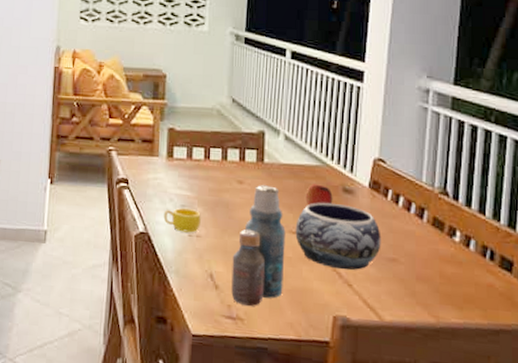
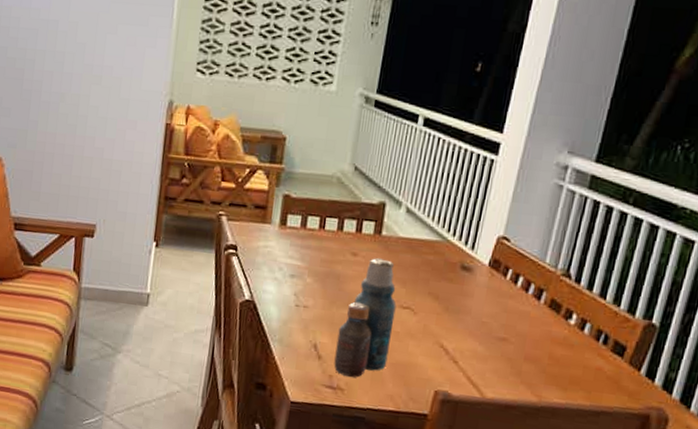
cup: present [163,207,201,233] -> none [271,277,310,303]
decorative bowl: present [295,202,381,270] -> none [405,278,495,348]
fruit: present [305,184,333,206] -> none [420,259,450,282]

